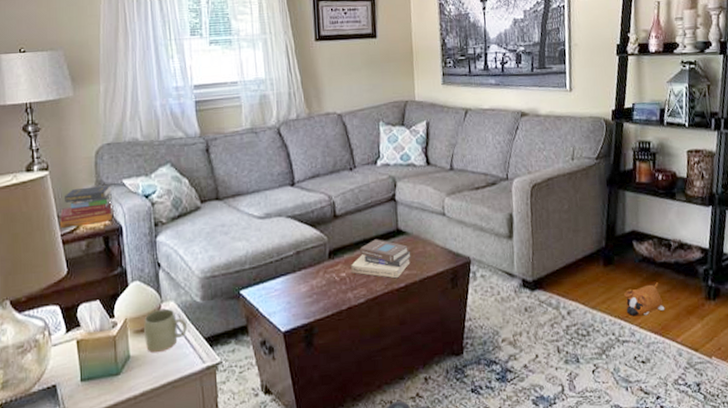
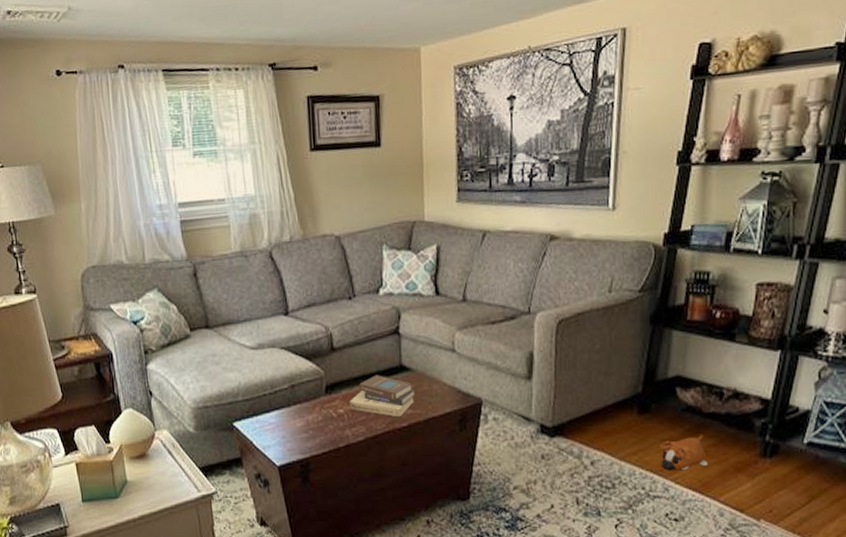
books: present [59,185,114,228] -> none [50,310,103,353]
mug: present [143,308,187,352] -> none [138,436,181,478]

